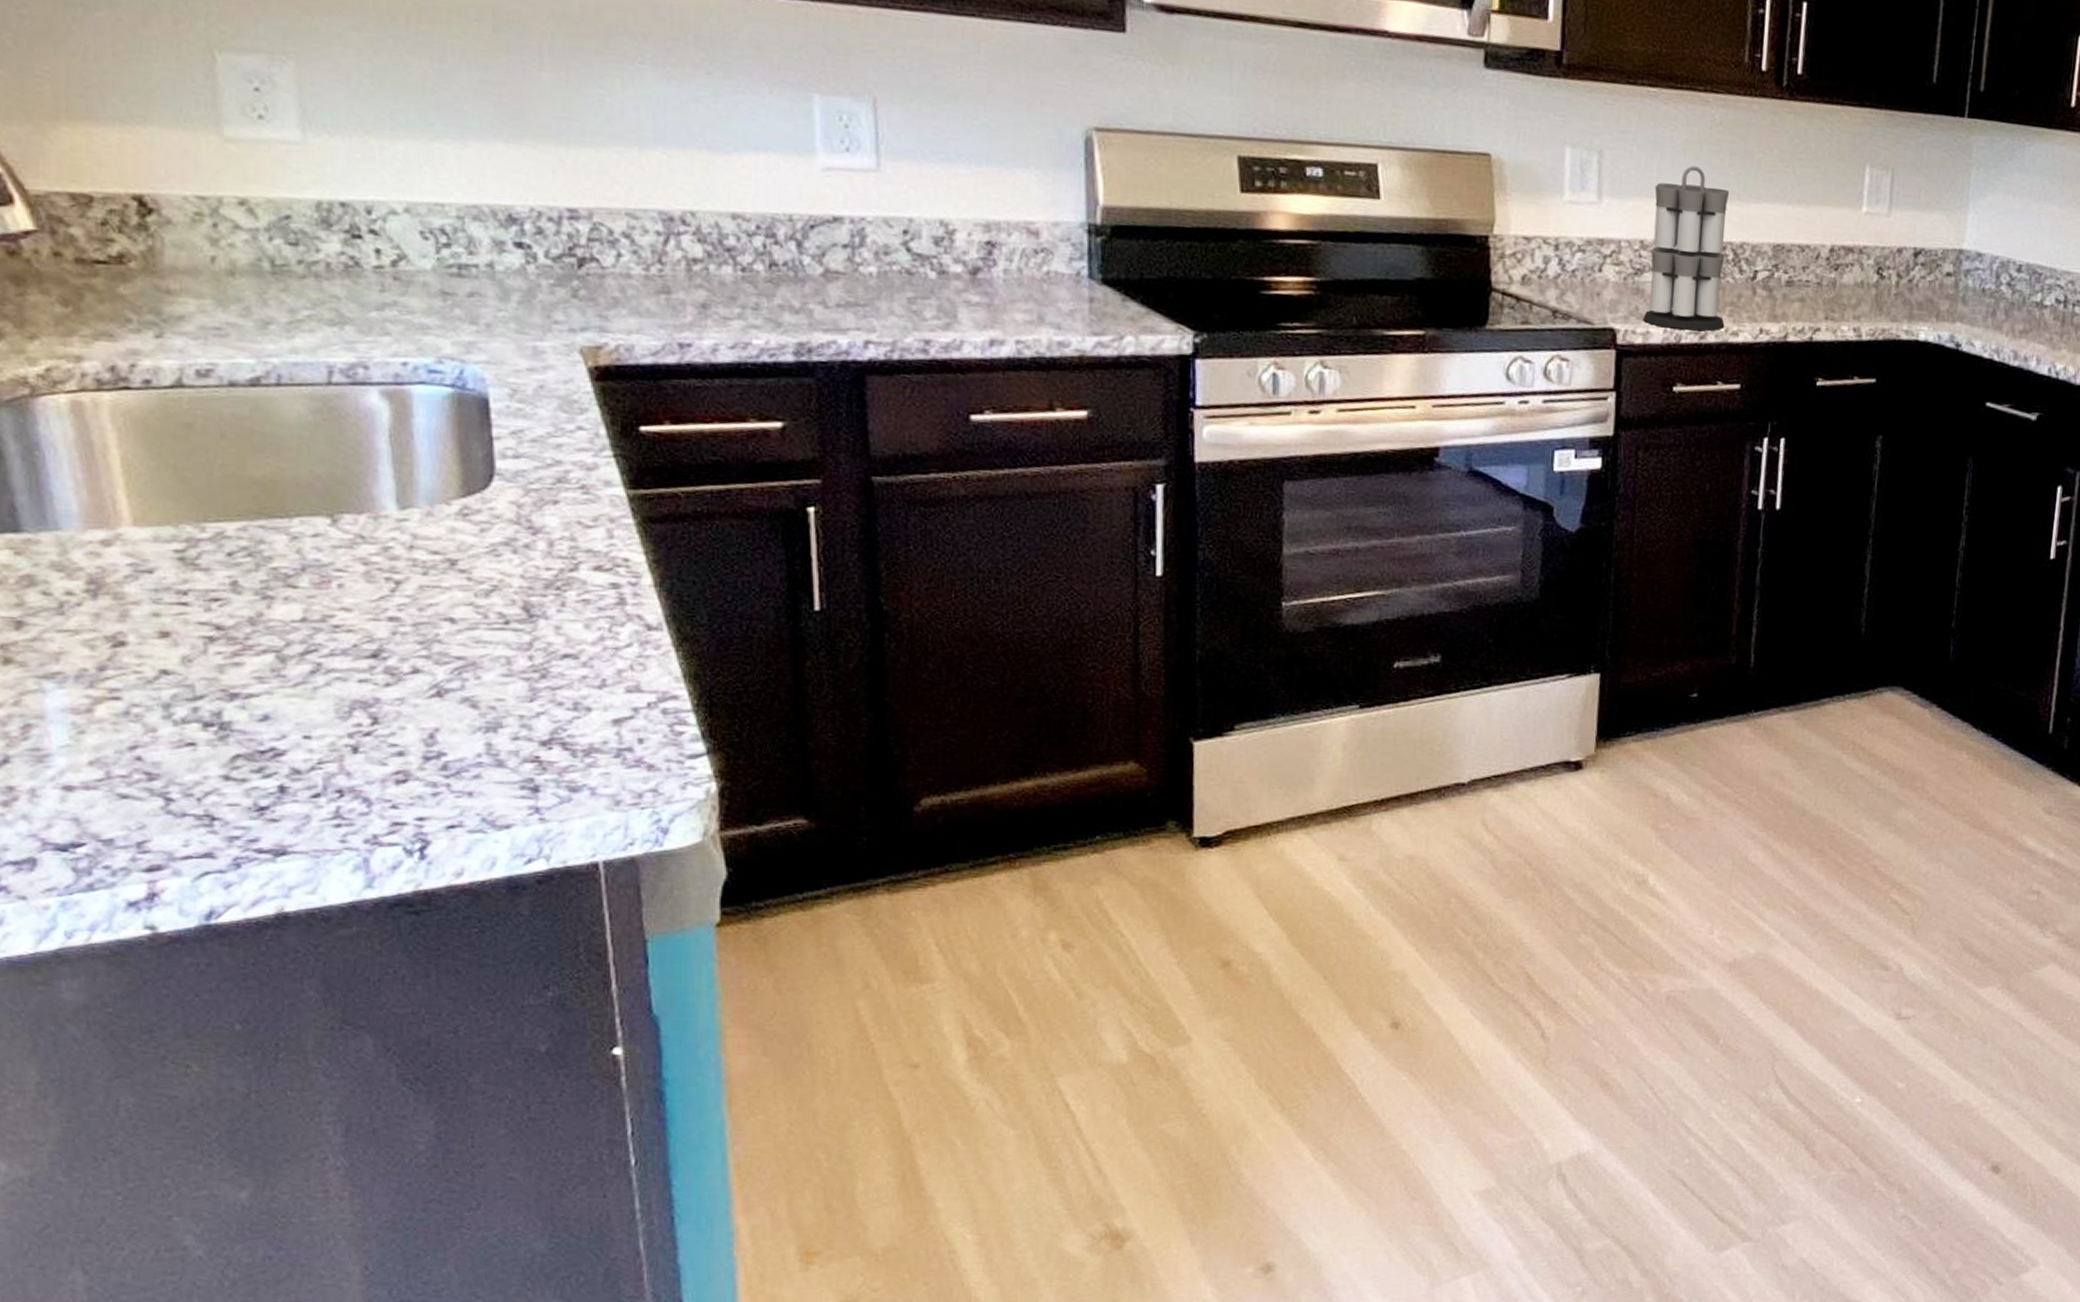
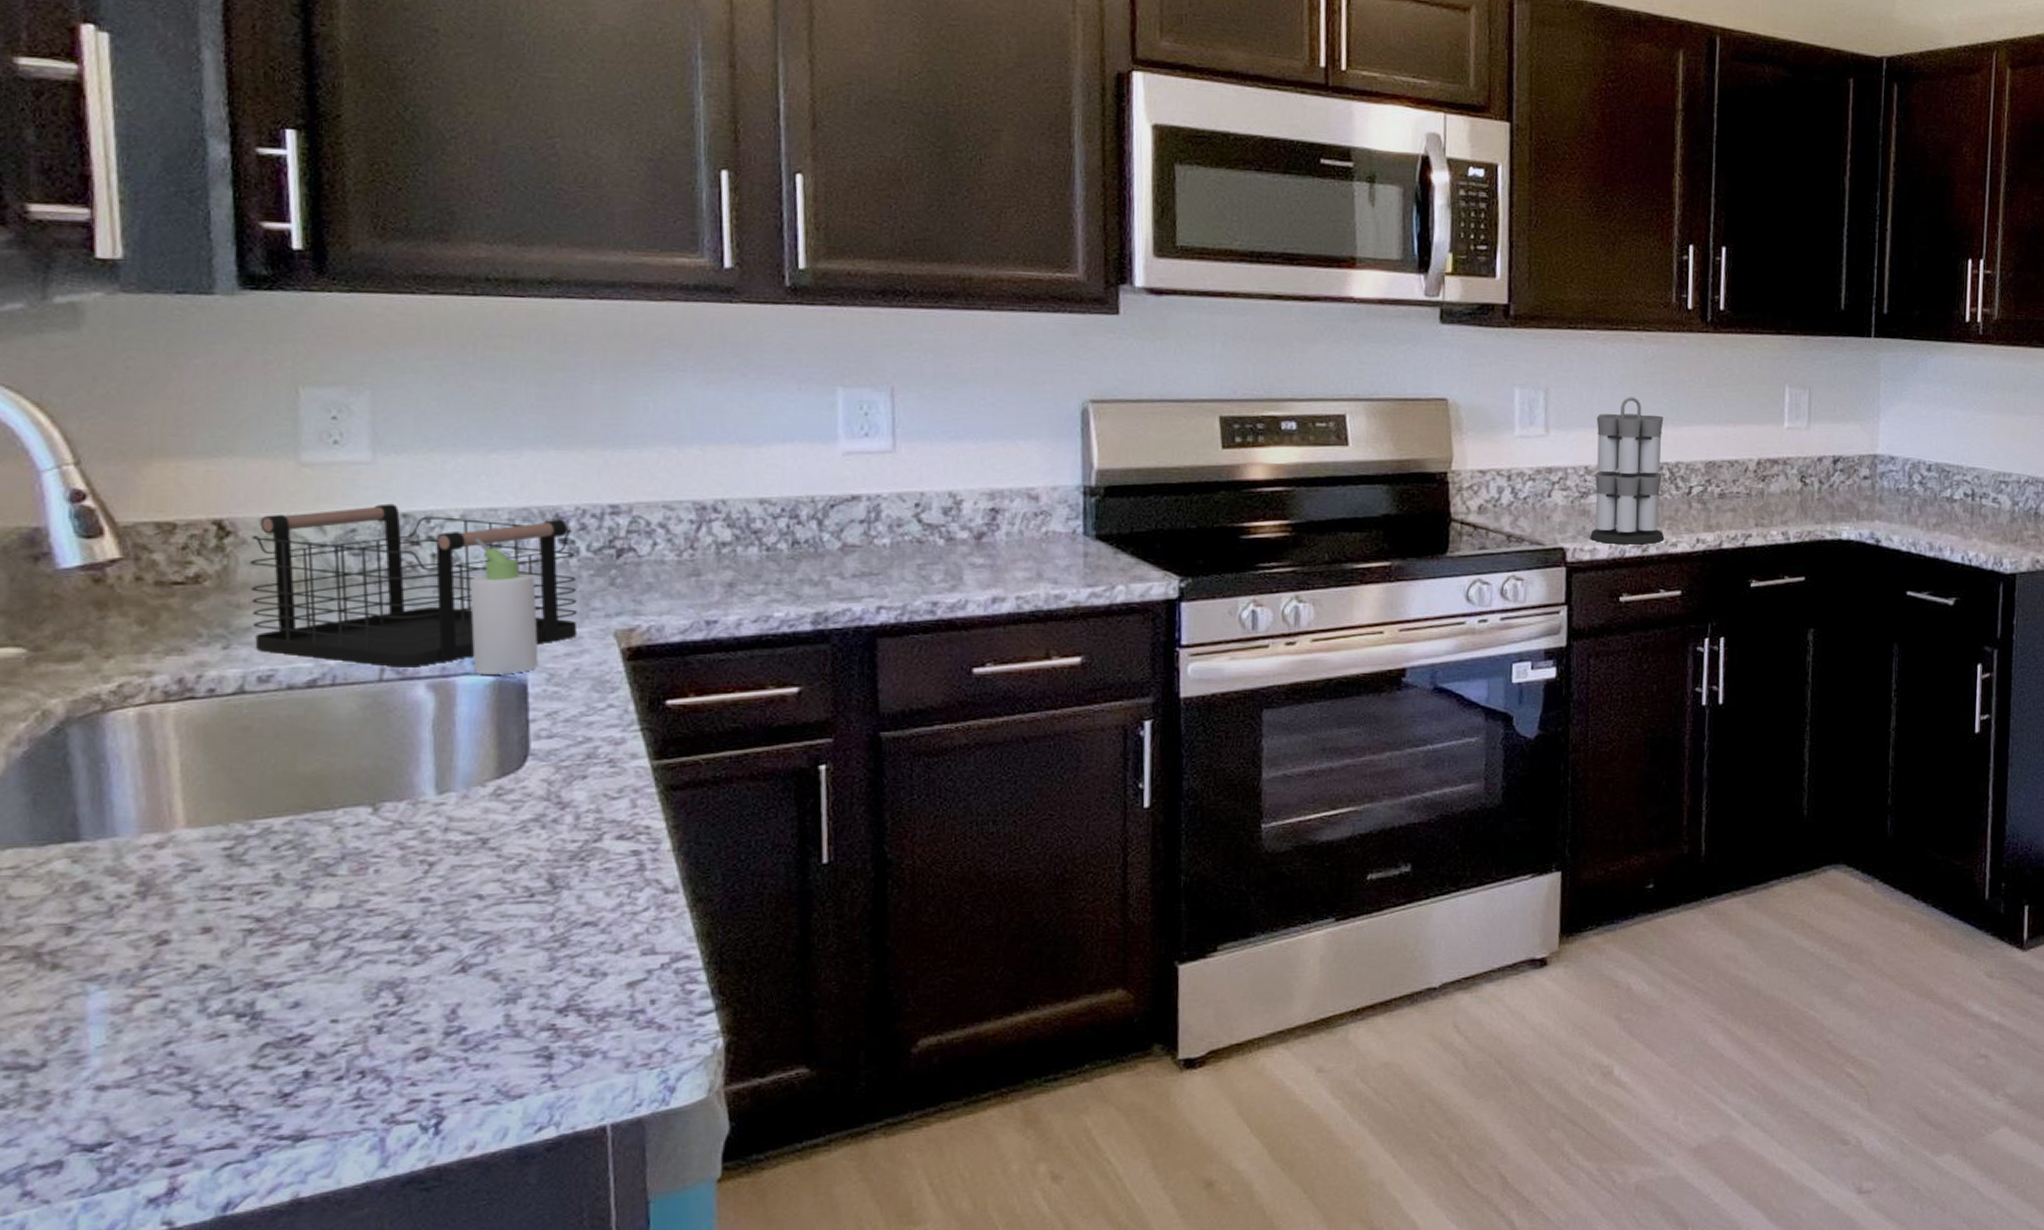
dish rack: none [175,189,540,372] -> present [249,503,578,668]
bottle: none [419,235,499,387] -> present [470,538,539,675]

